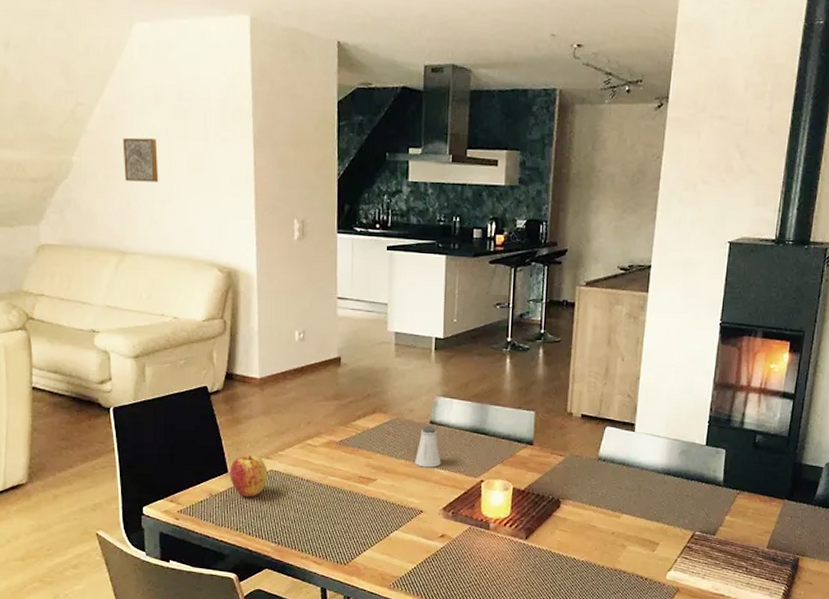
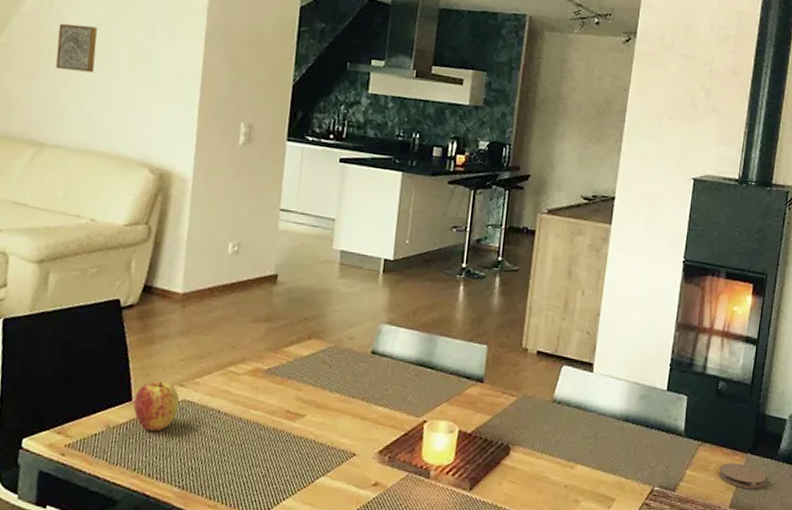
saltshaker: present [415,426,441,468] -> none [351,356,381,404]
coaster: none [757,508,803,531] -> present [719,463,766,489]

